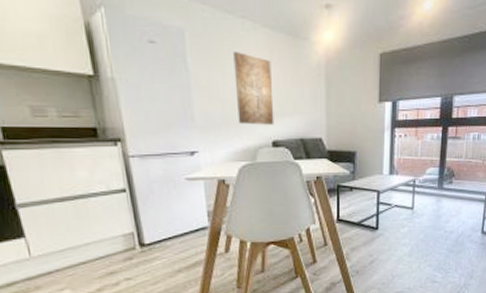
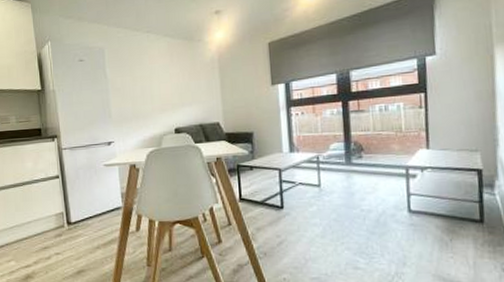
wall art: present [233,52,274,125] -> none [141,59,176,117]

